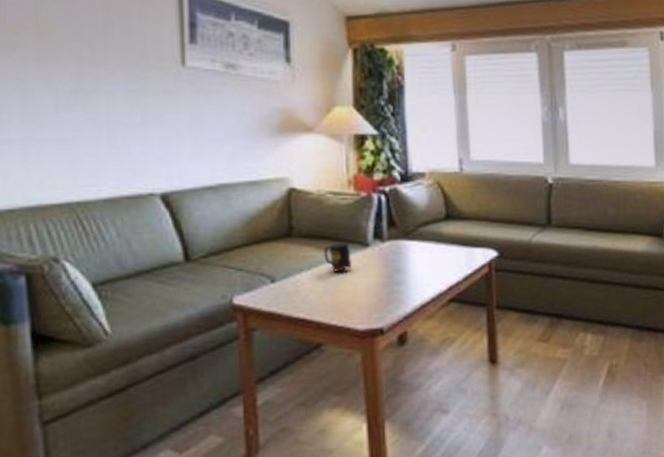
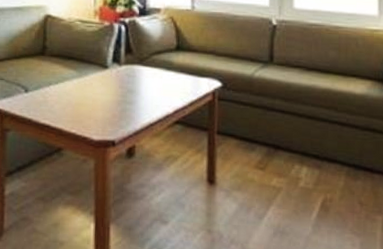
mug: present [323,242,352,272] -> none [69,63,93,89]

